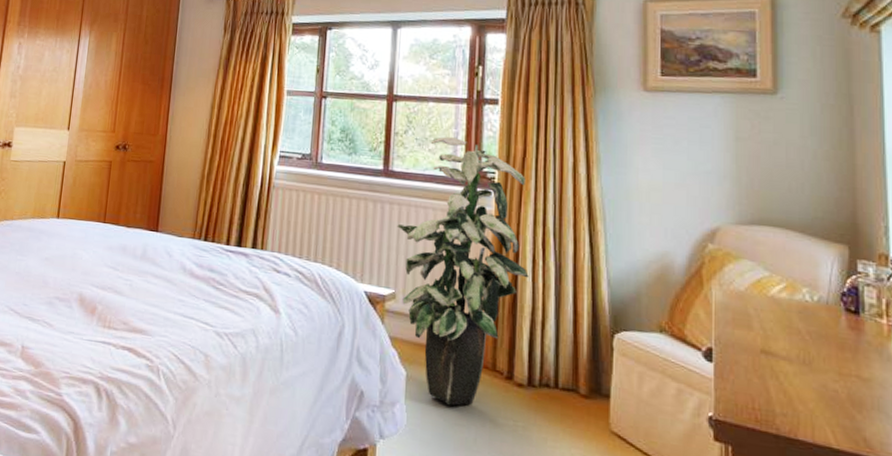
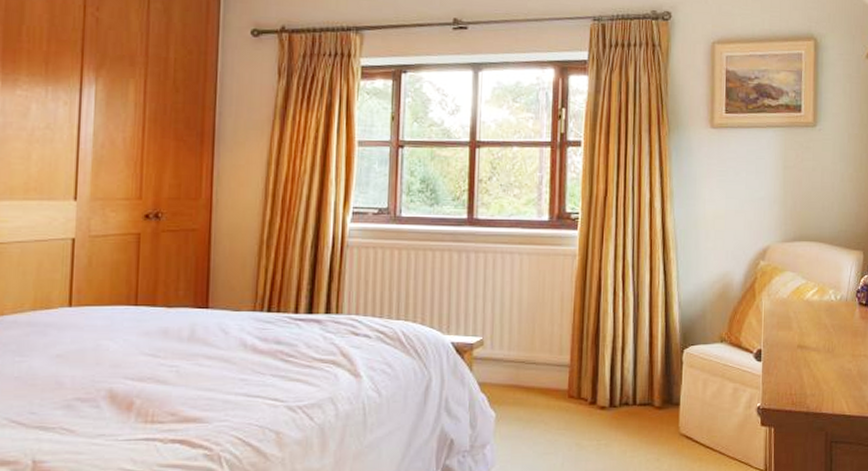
indoor plant: present [397,136,529,406] -> none [483,181,610,437]

